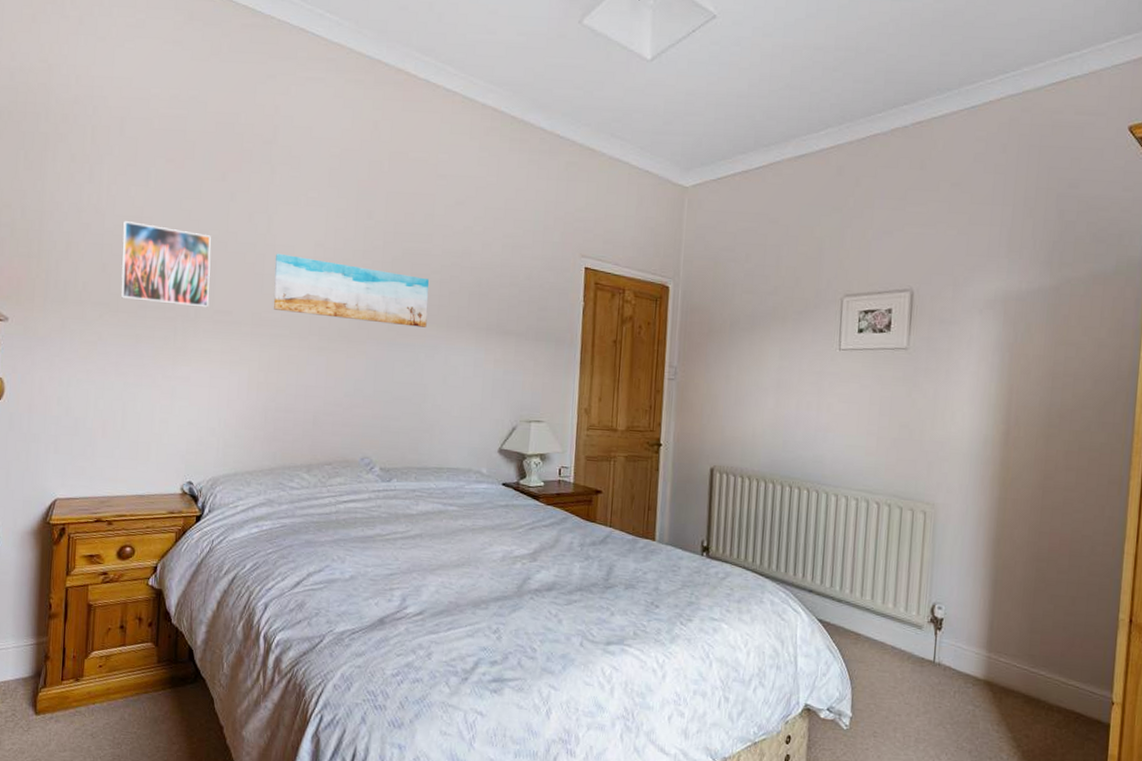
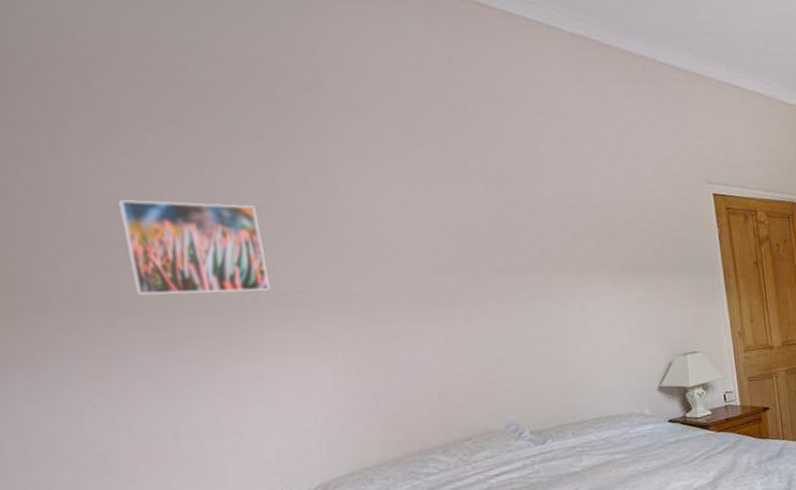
wall art: present [273,253,429,328] -> none [350,216,554,282]

